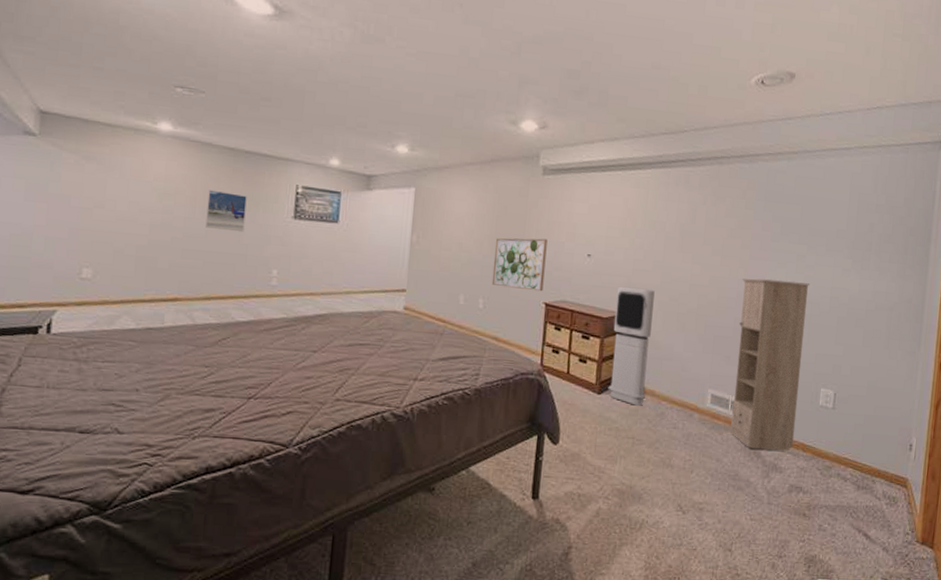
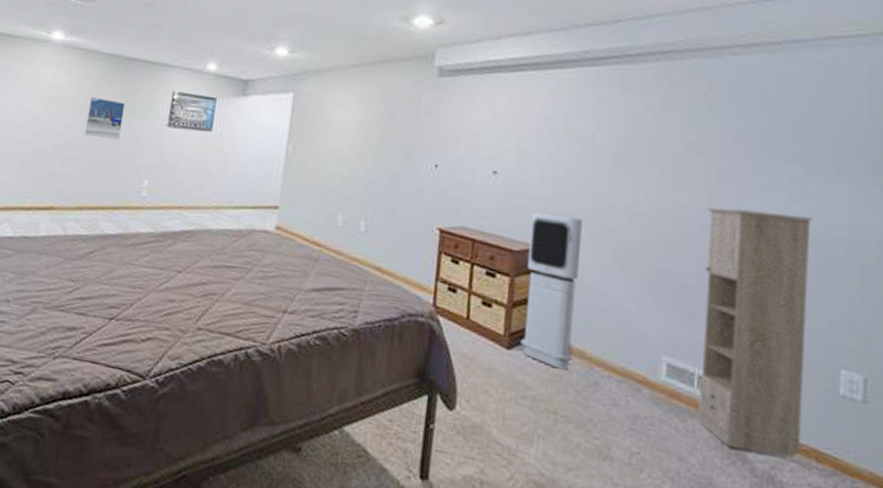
wall art: present [491,238,548,292] -> none [375,149,444,215]

